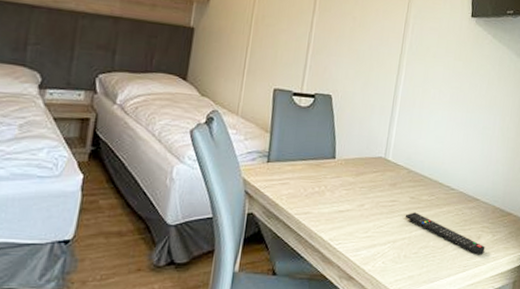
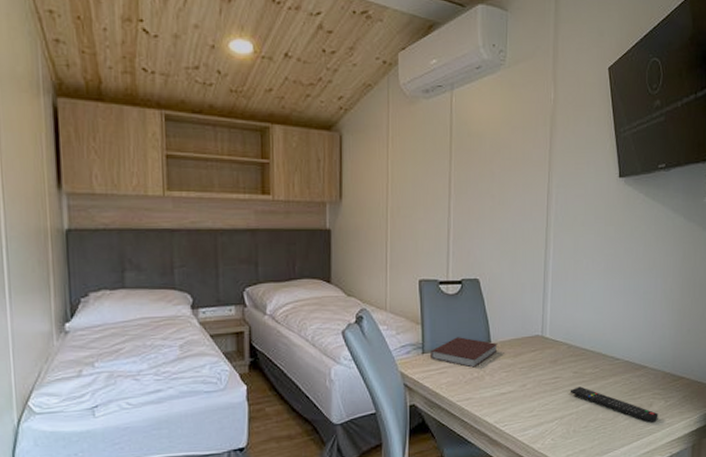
notebook: none [275,150,342,182] -> present [430,337,498,368]

